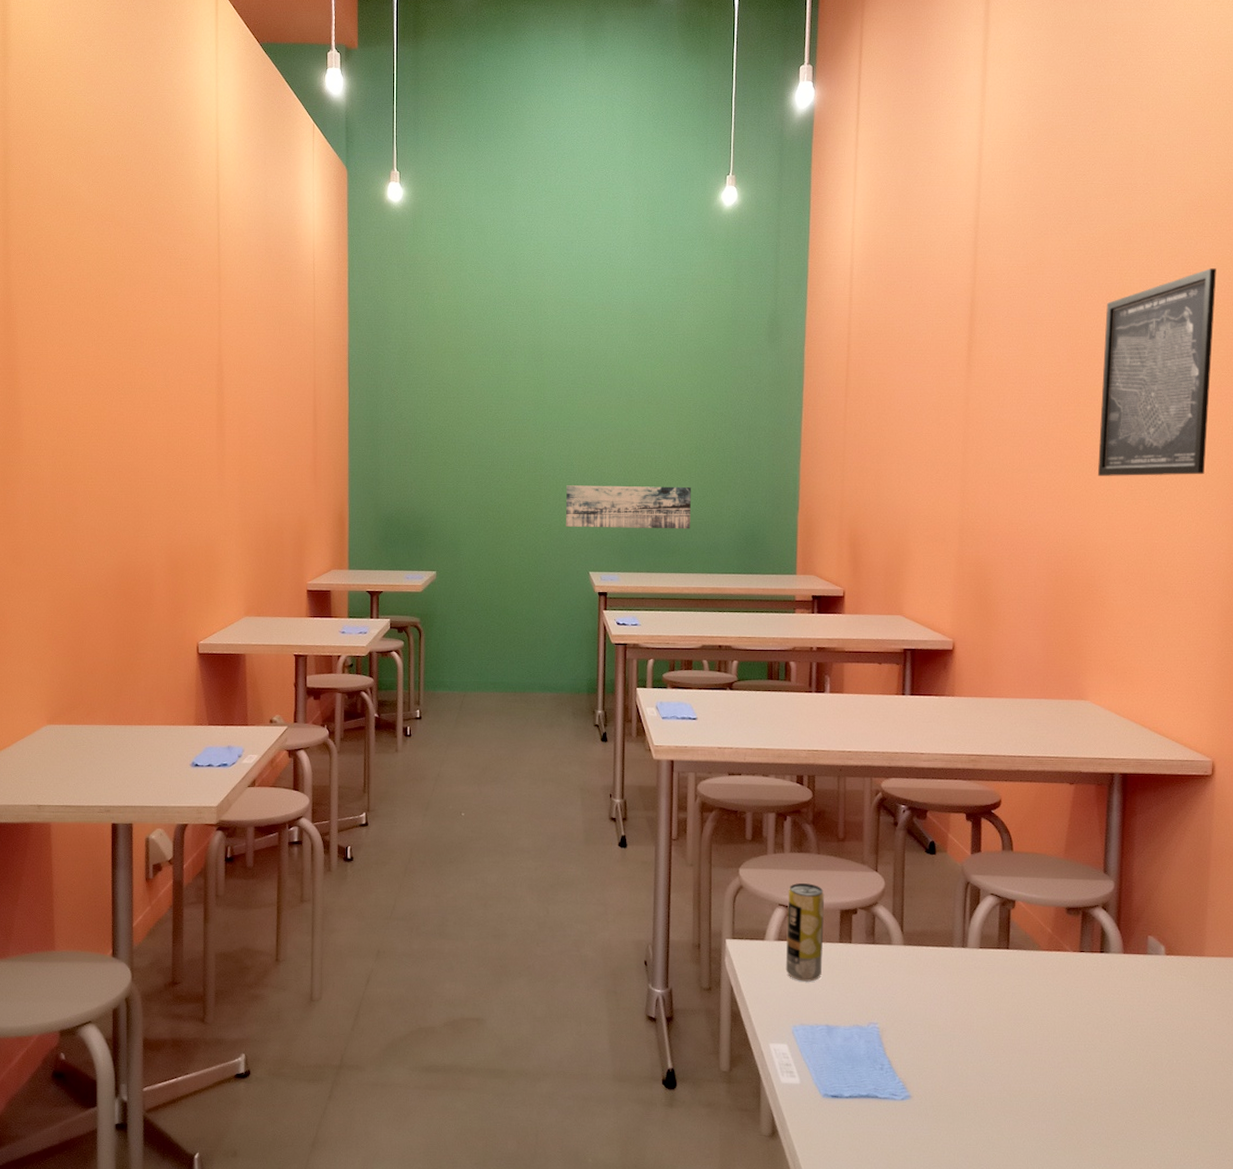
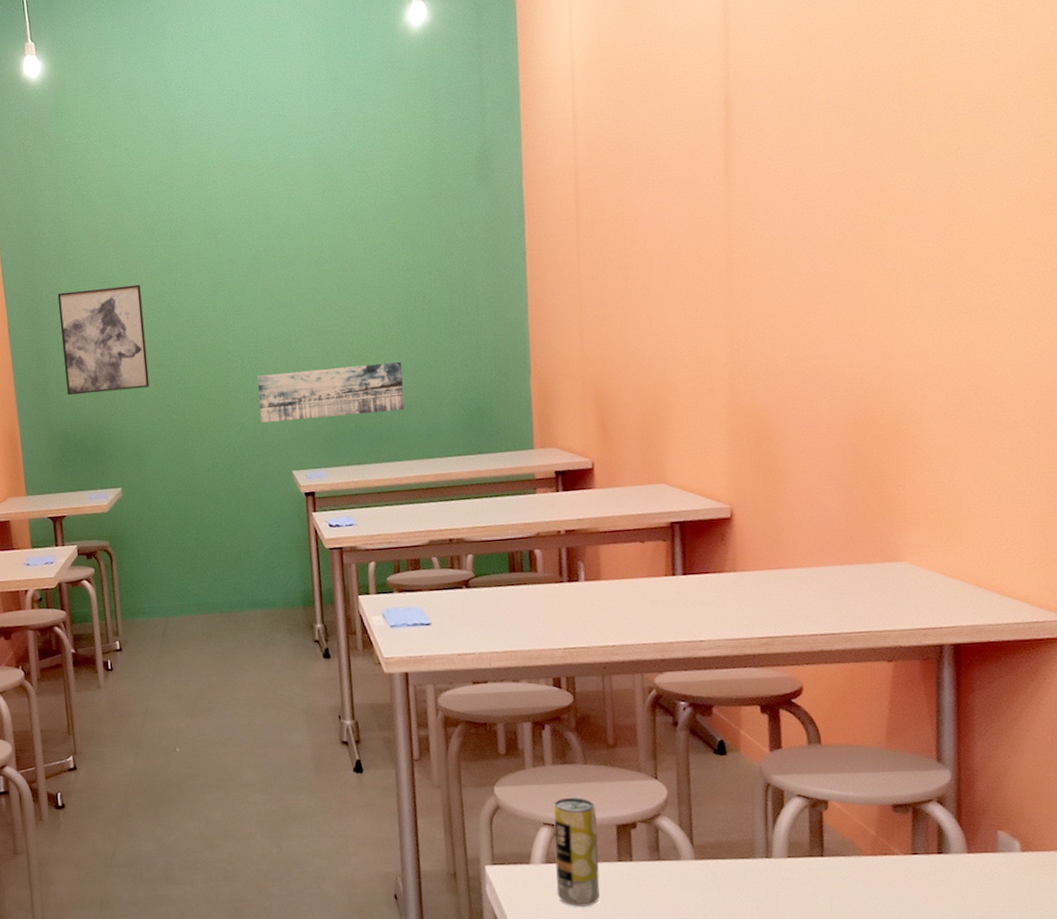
wall art: none [395,392,471,484] -> present [57,284,150,396]
wall art: present [1098,268,1216,476] -> none [899,13,1045,291]

